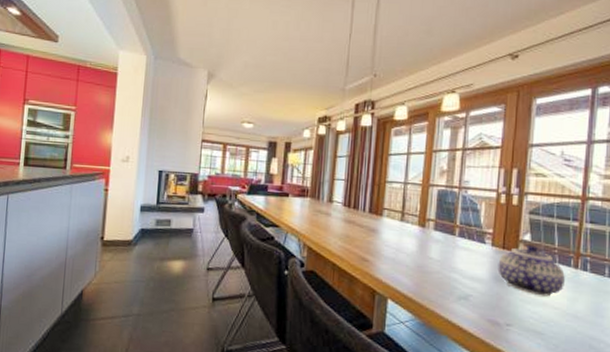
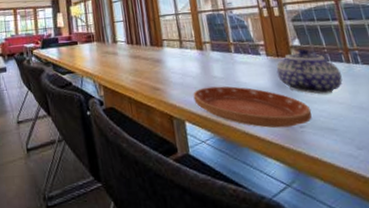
saucer: none [402,267,523,324] -> present [193,86,312,128]

